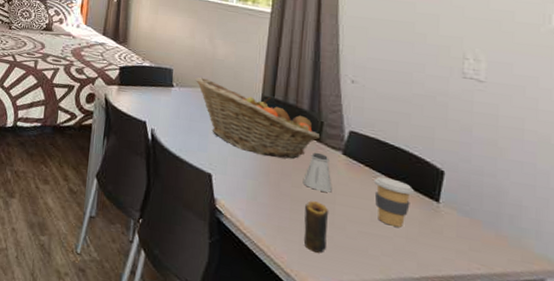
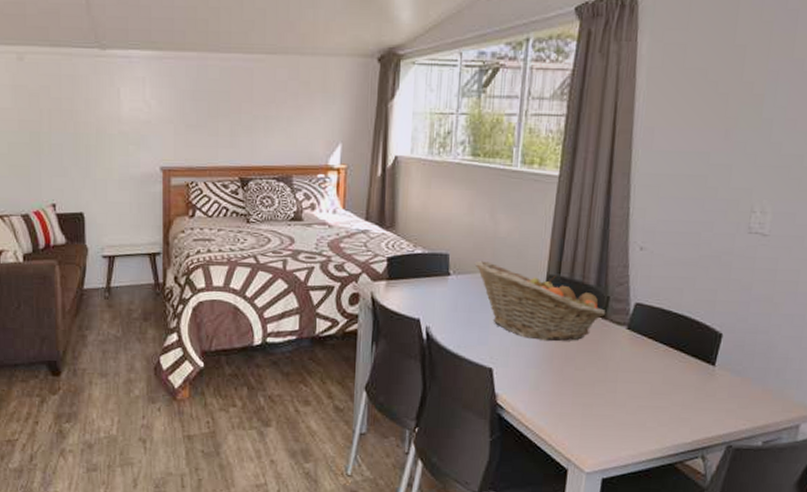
saltshaker: present [303,153,332,193] -> none [586,331,615,371]
candle: present [303,200,329,253] -> none [585,382,611,434]
coffee cup: present [373,176,414,228] -> none [655,347,693,396]

